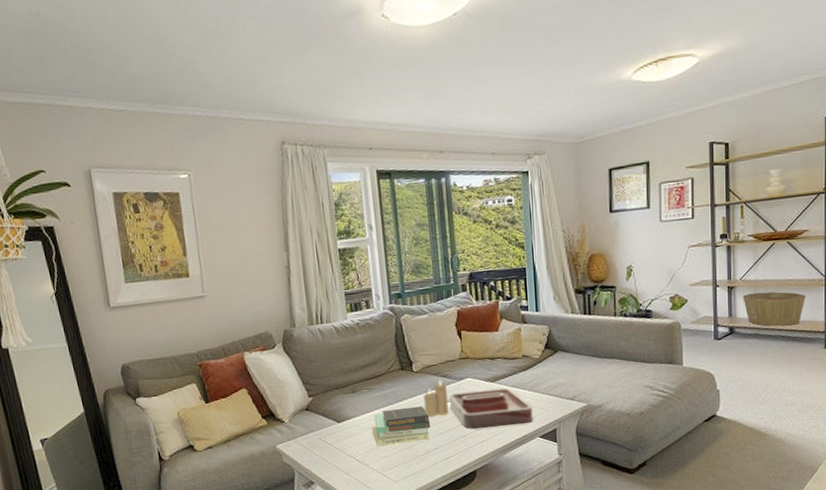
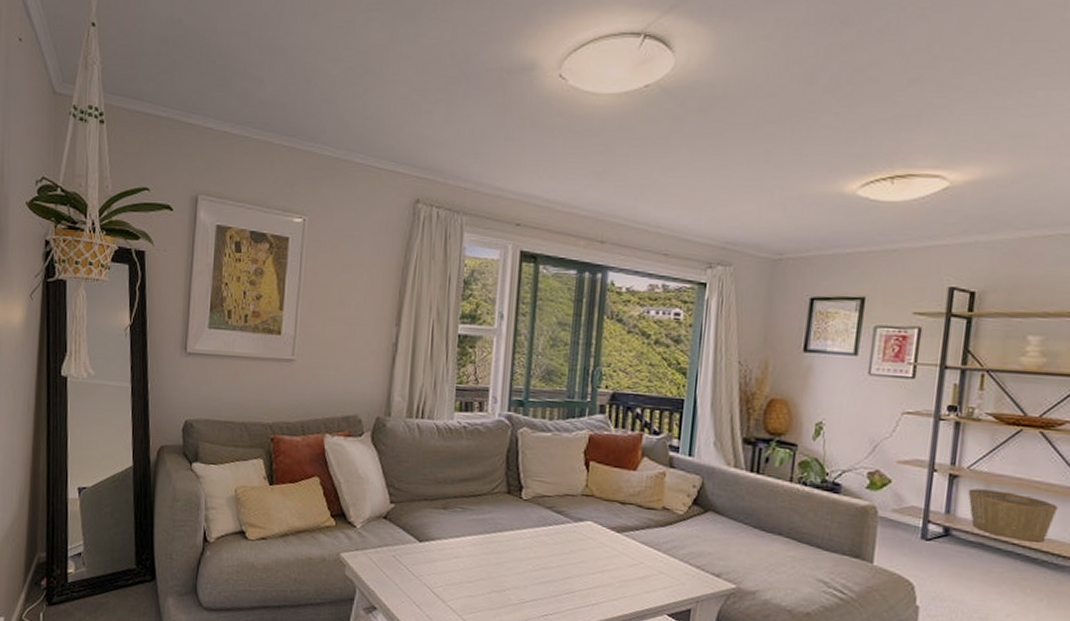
books: present [371,406,431,447] -> none [457,539,532,586]
candle: present [423,379,449,417] -> none [527,515,560,561]
decorative tray: present [448,387,534,429] -> none [559,535,664,594]

